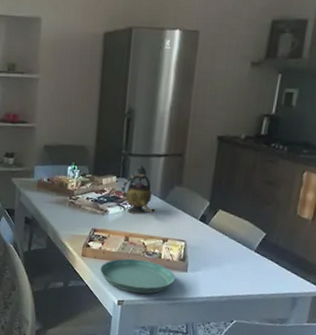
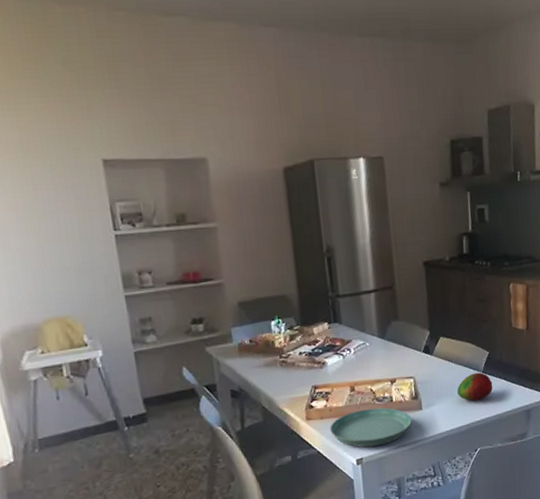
teapot: present [121,165,156,215] -> none [335,305,377,361]
fruit: none [225,250,264,277] -> present [457,372,493,401]

